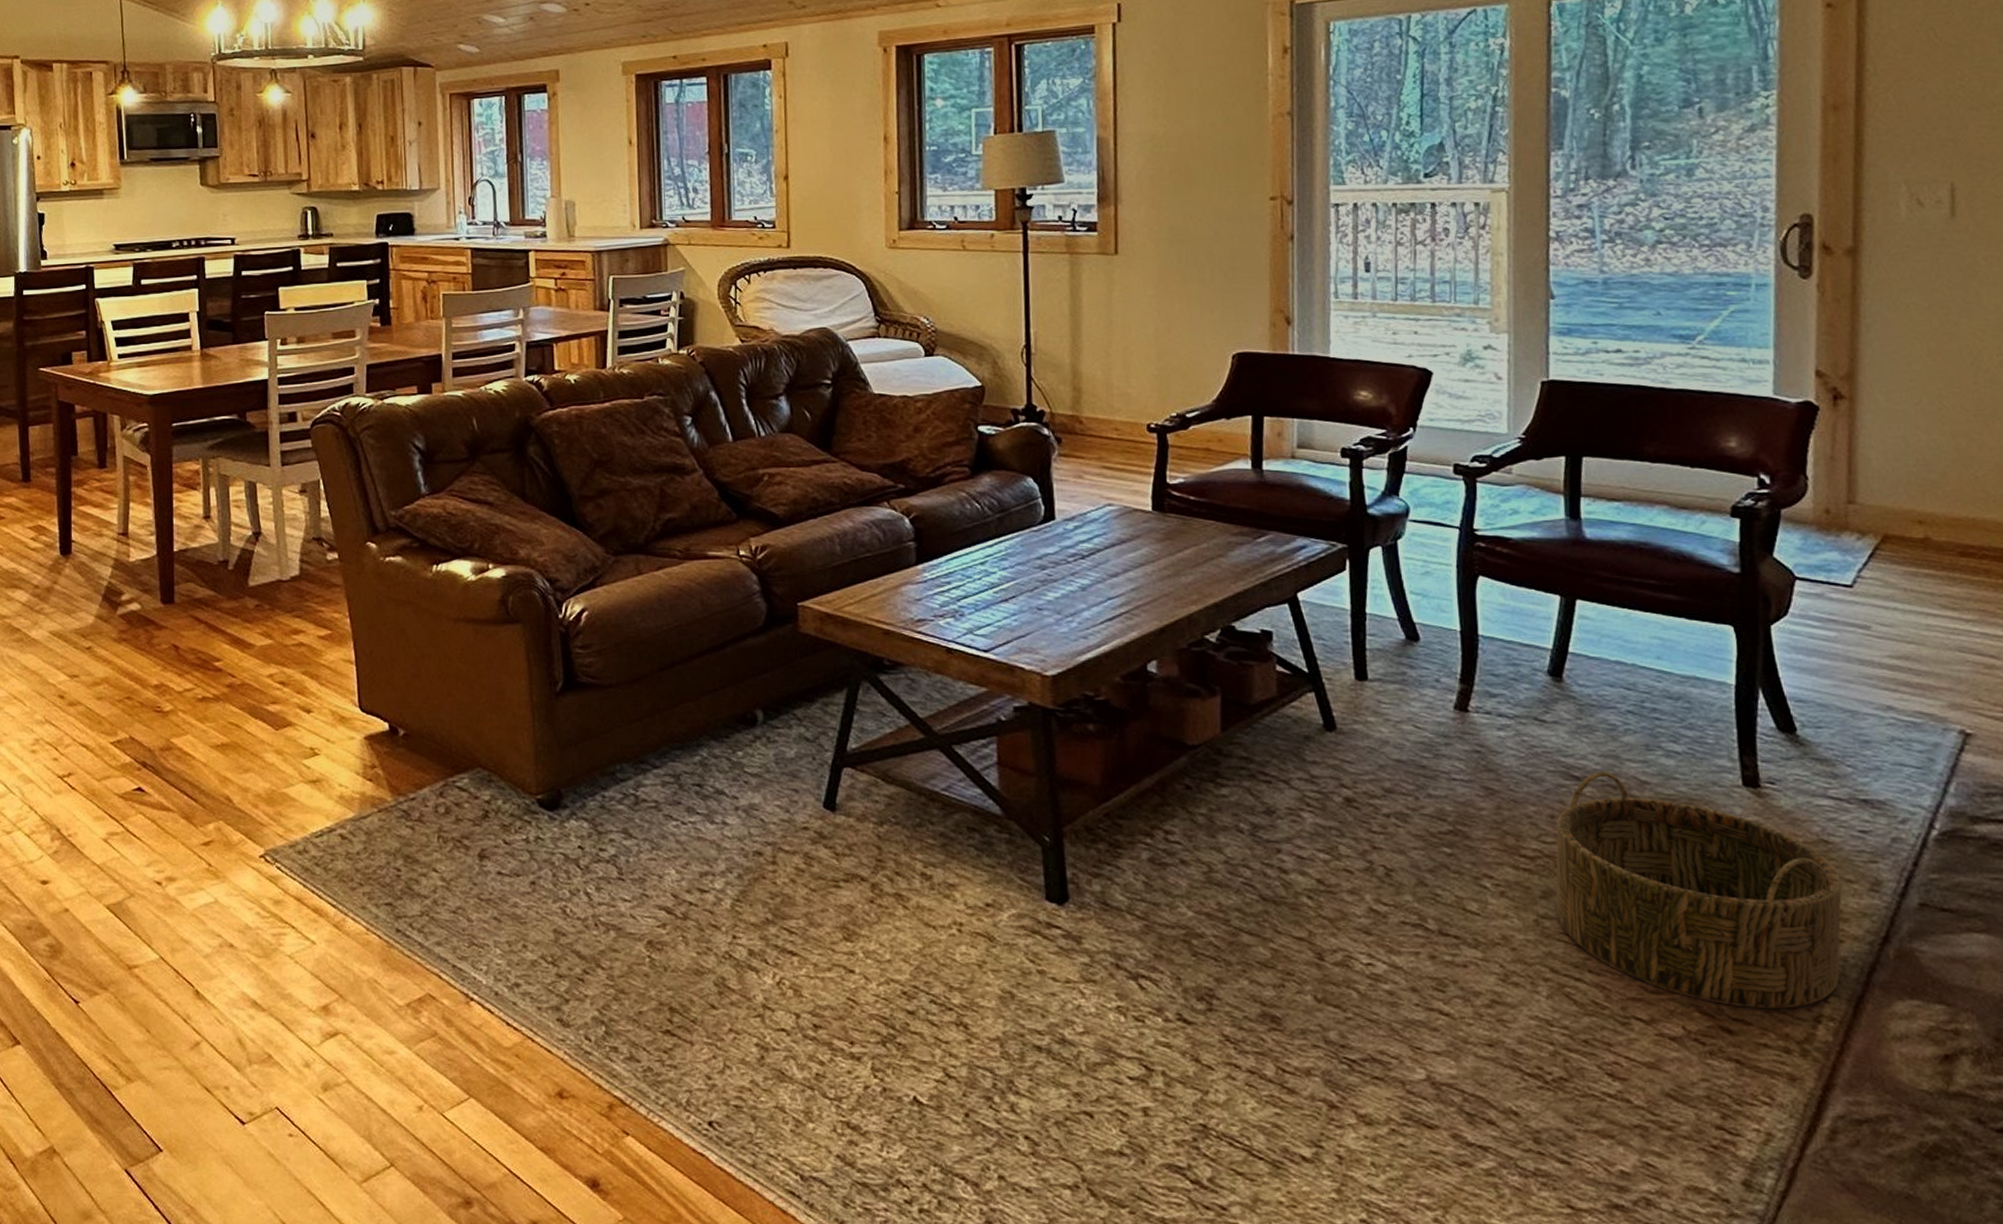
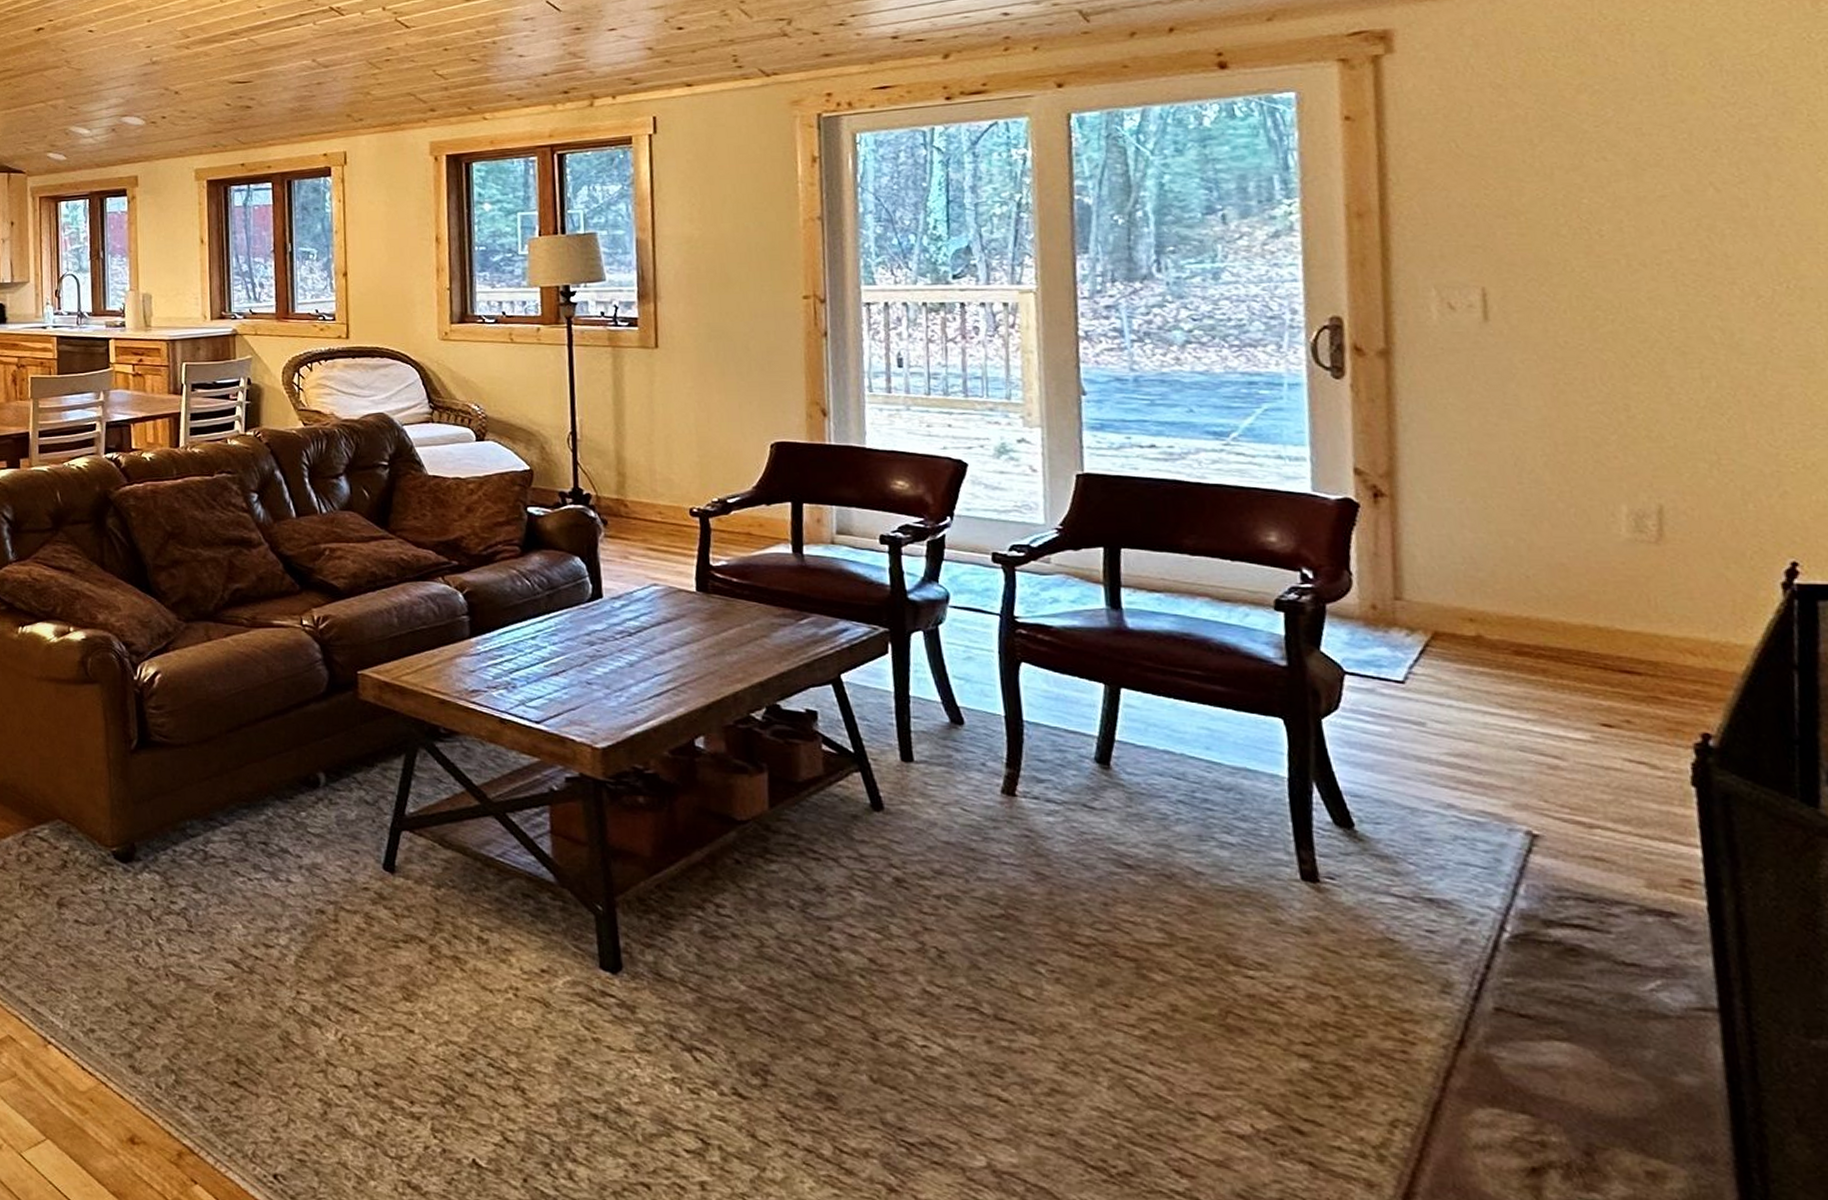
basket: present [1555,772,1842,1009] -> none [1110,861,1414,1111]

